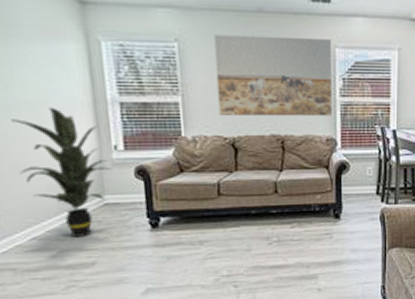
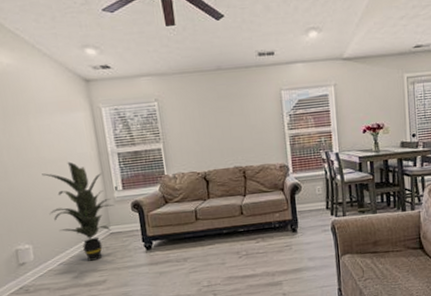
wall art: present [214,34,333,117] -> none [184,84,283,155]

